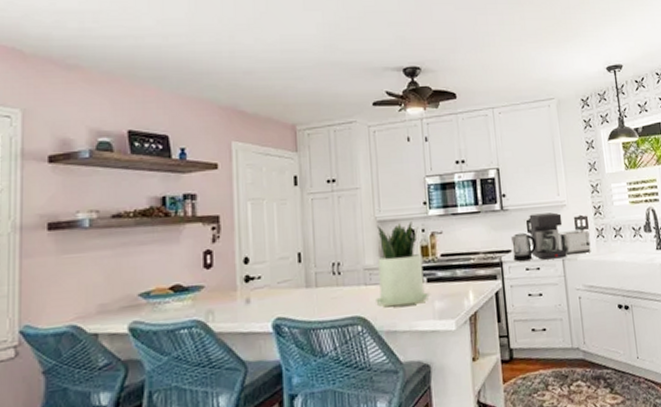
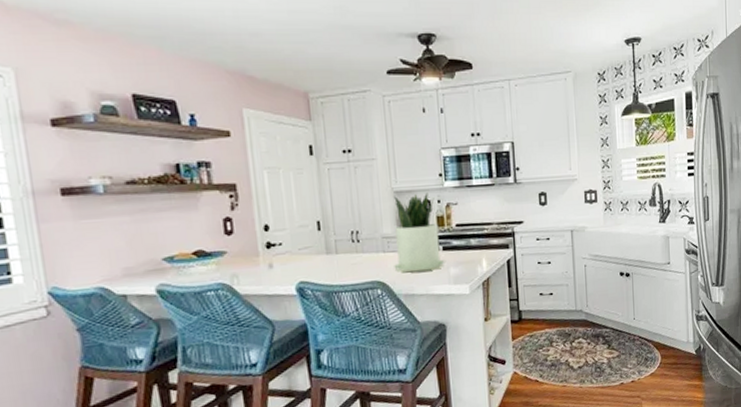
kettle: present [511,232,536,261] -> none [524,205,547,232]
coffee maker: present [529,212,567,260] -> none [541,186,576,231]
toaster: present [558,230,591,255] -> none [568,203,598,226]

